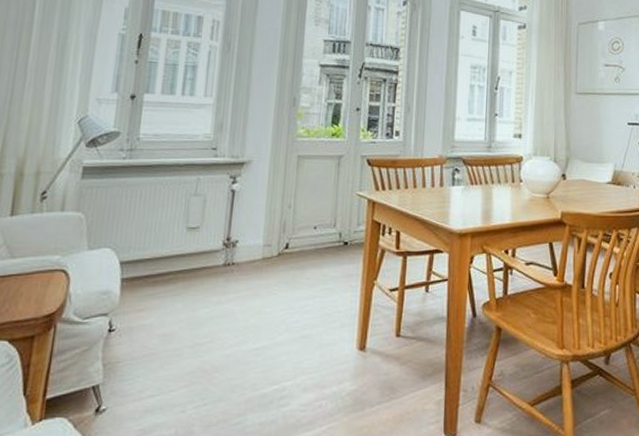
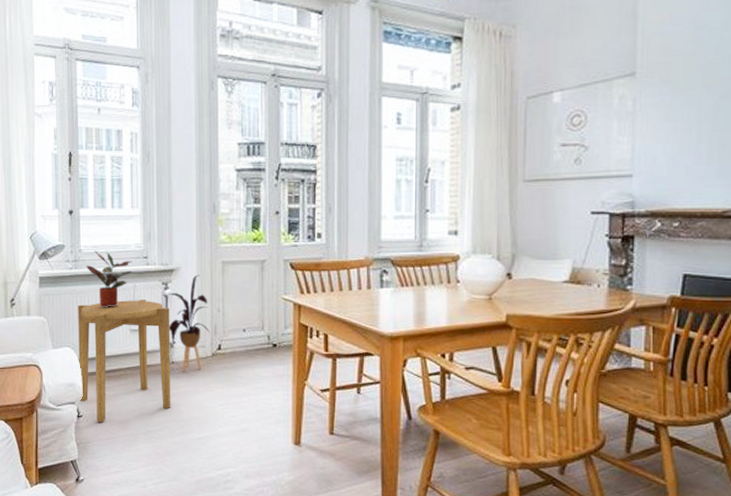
side table: none [114,194,236,337] -> present [78,300,171,423]
potted plant: none [143,139,199,203] -> present [86,250,133,308]
house plant: none [228,168,279,274] -> present [162,274,210,372]

